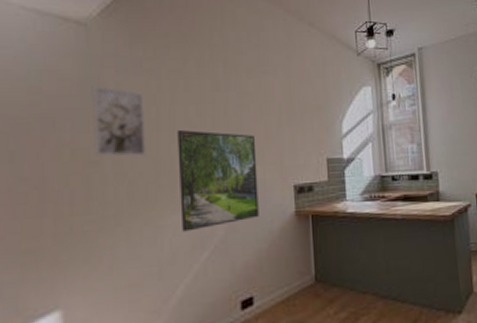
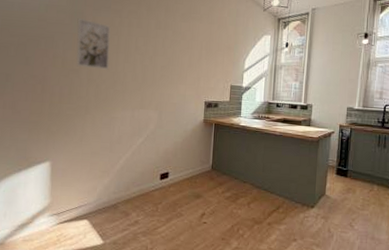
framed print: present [177,129,259,232] -> none [127,53,182,124]

